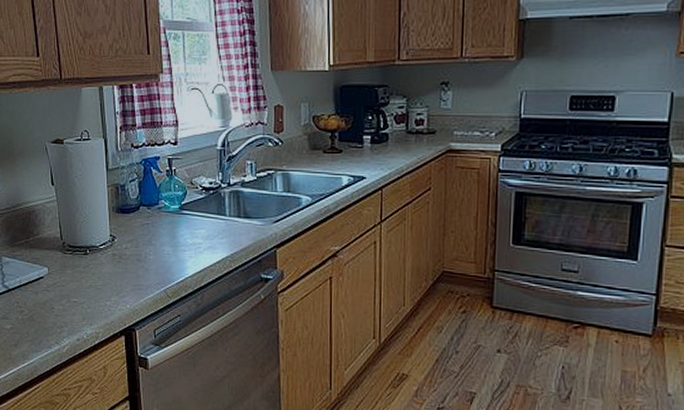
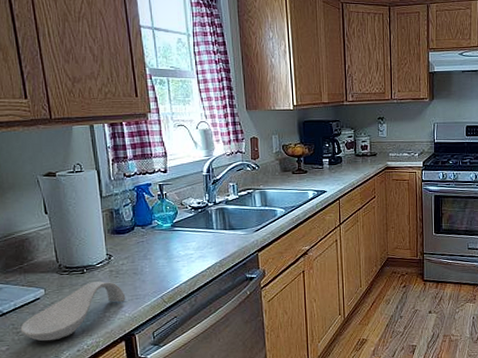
spoon rest: none [24,265,128,326] -> present [20,281,126,342]

